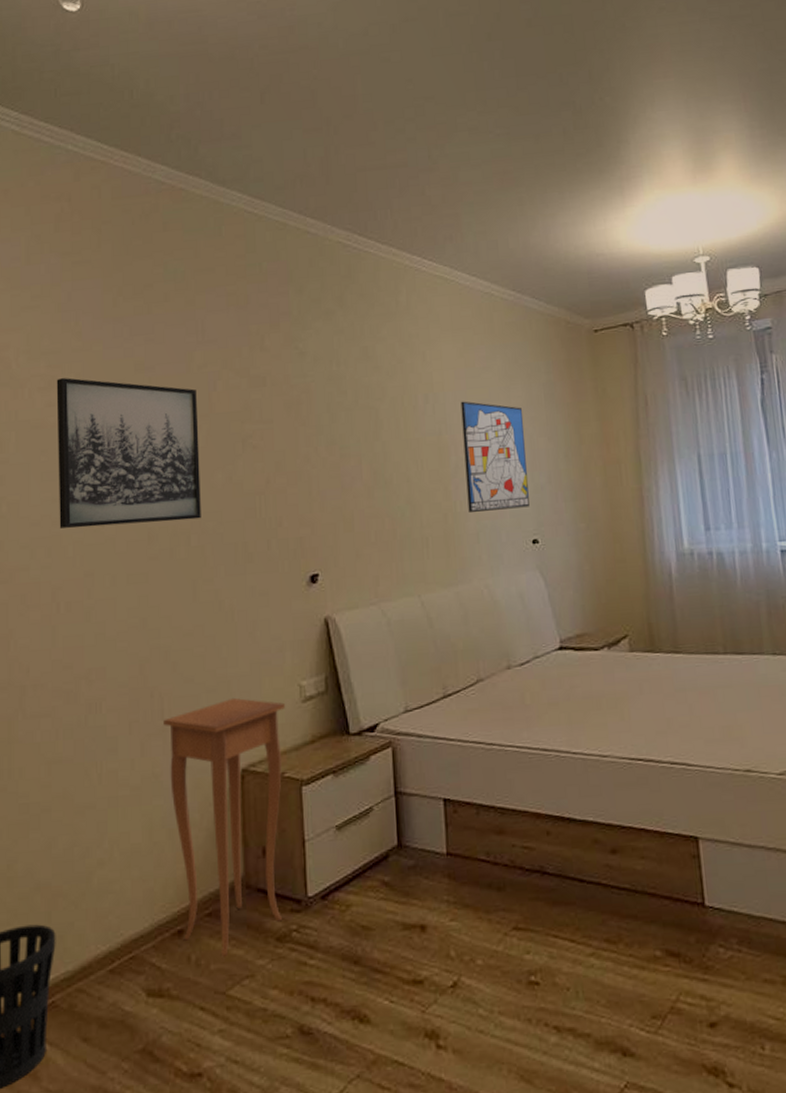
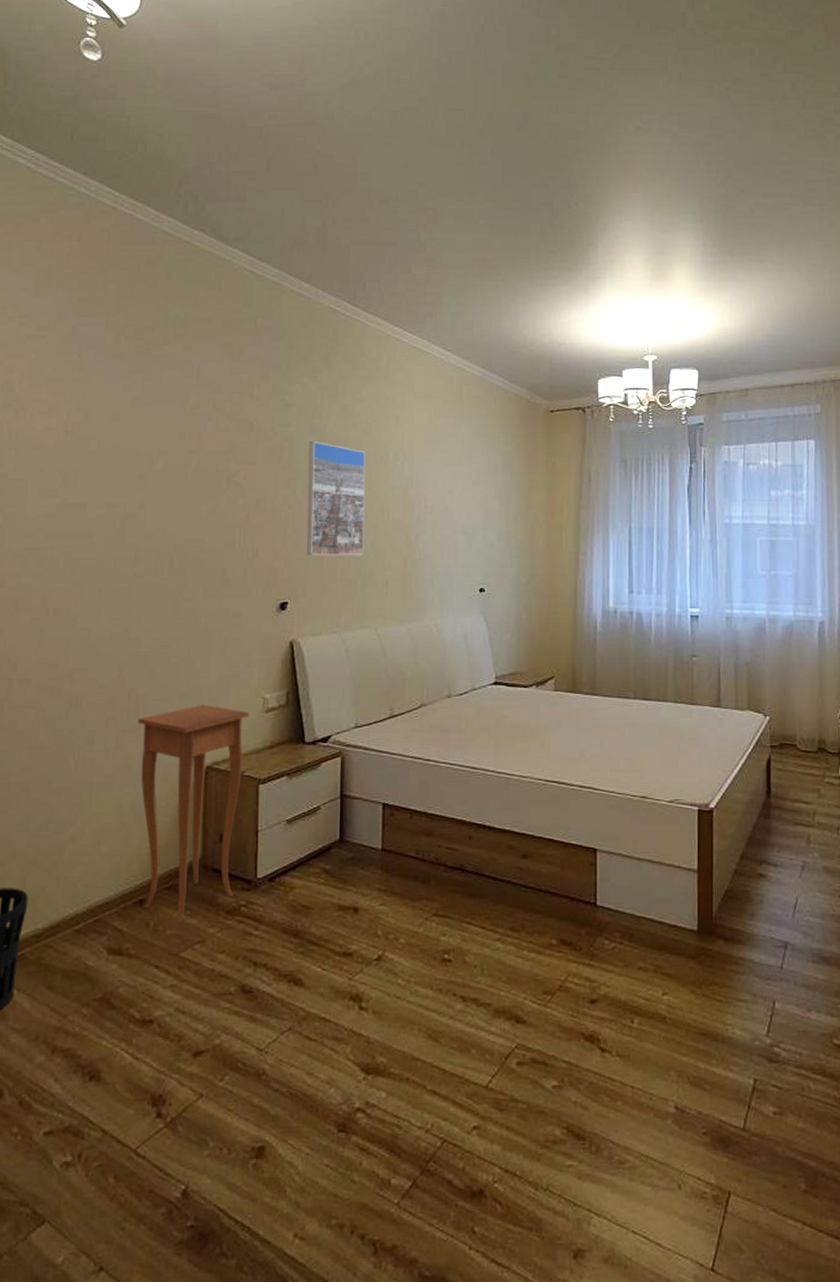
wall art: present [56,378,201,529] -> none [52,405,188,544]
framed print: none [328,391,399,520] -> present [306,442,366,556]
wall art: present [460,401,530,512] -> none [426,462,482,560]

